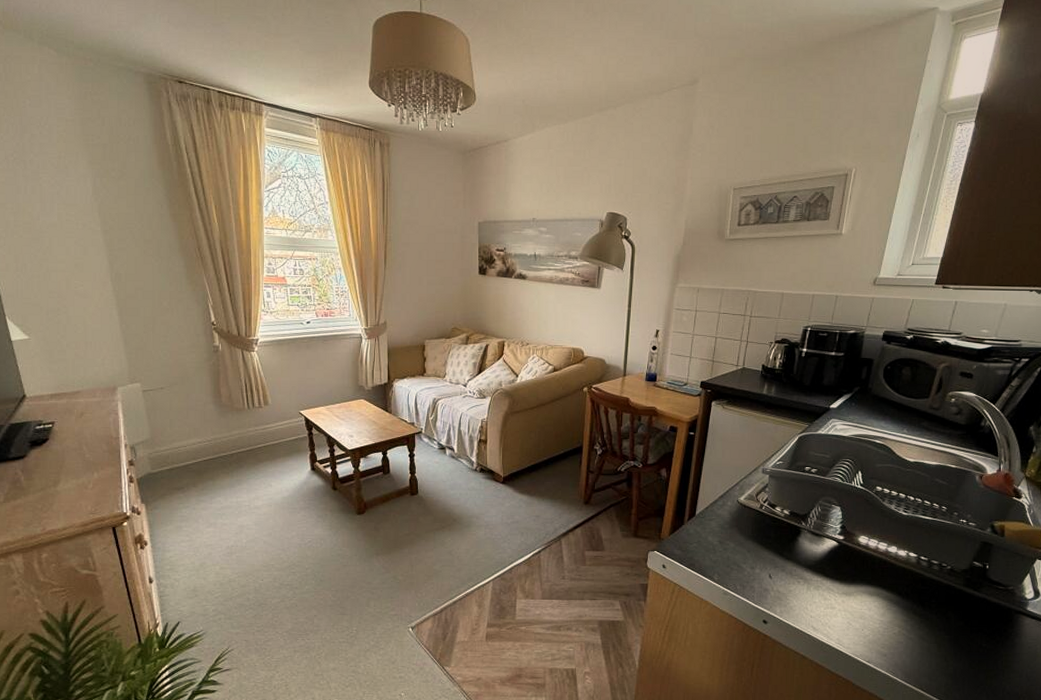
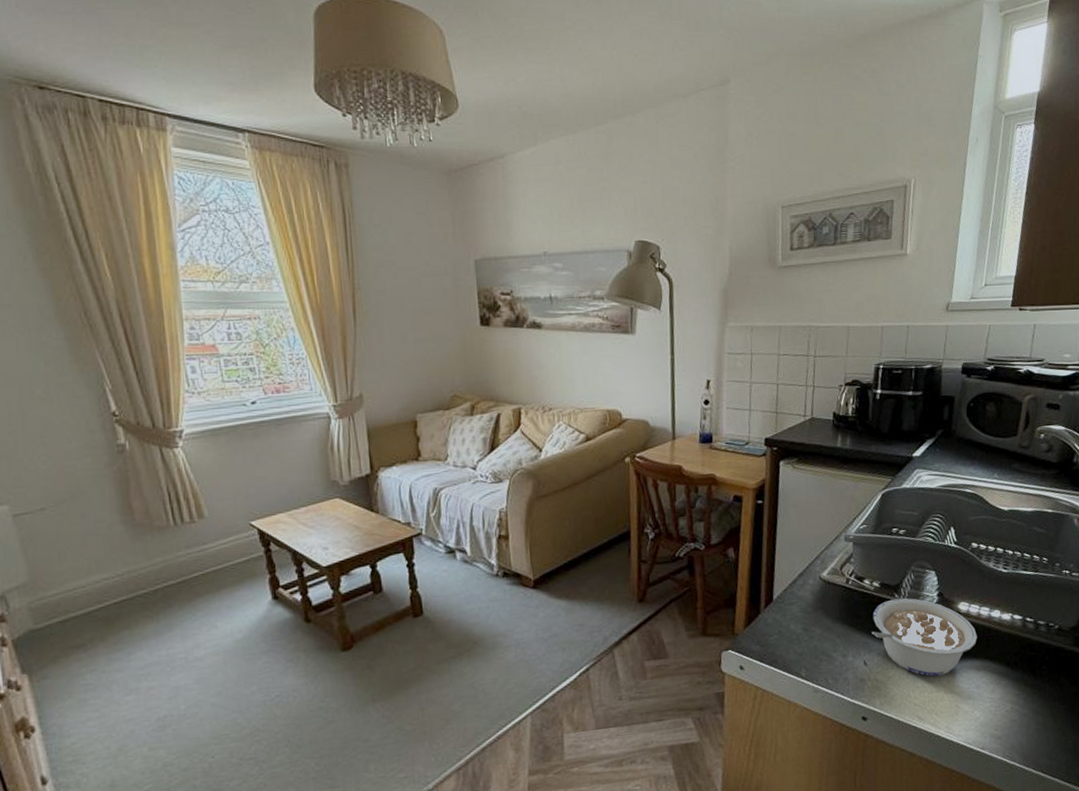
legume: none [778,526,874,595] -> present [872,598,978,677]

